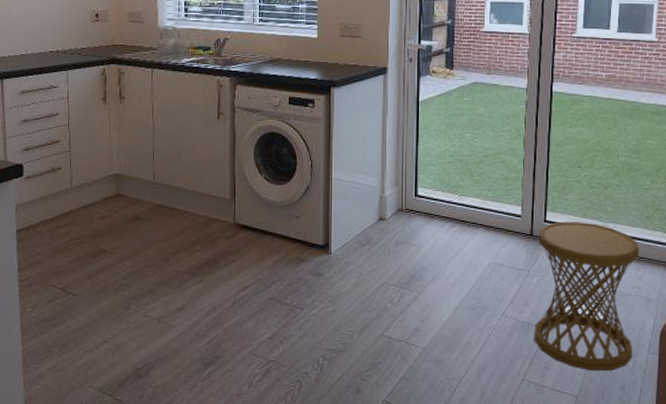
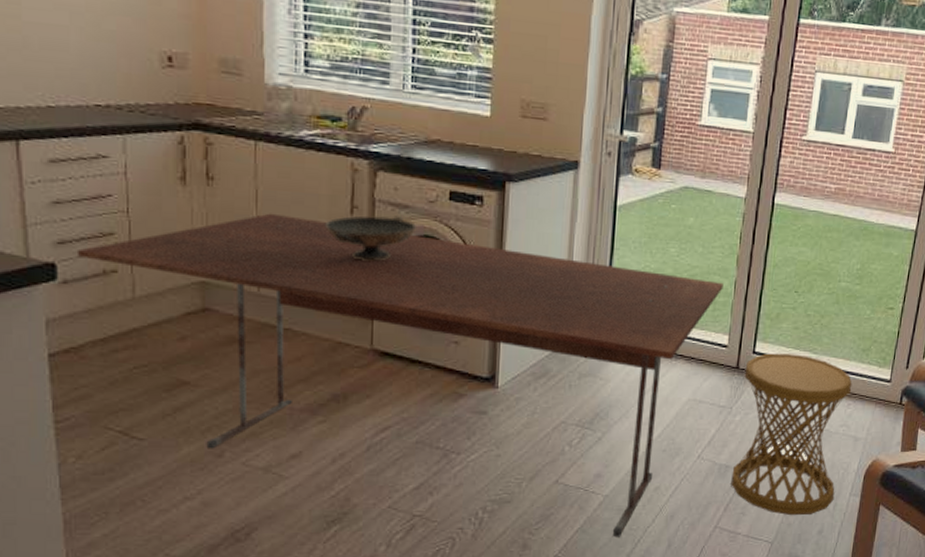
dining table: none [36,121,514,386] -> present [76,213,724,537]
decorative bowl: none [199,118,266,154] -> present [324,215,417,261]

